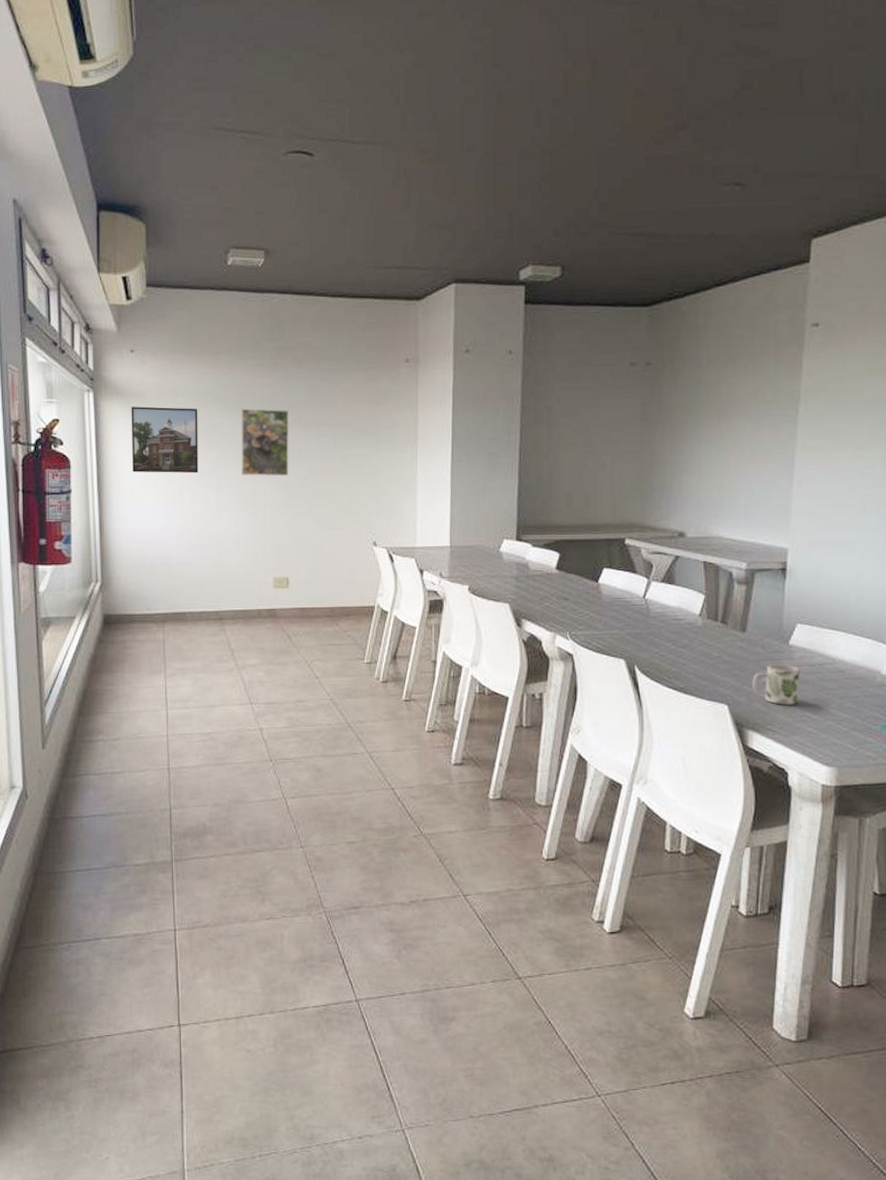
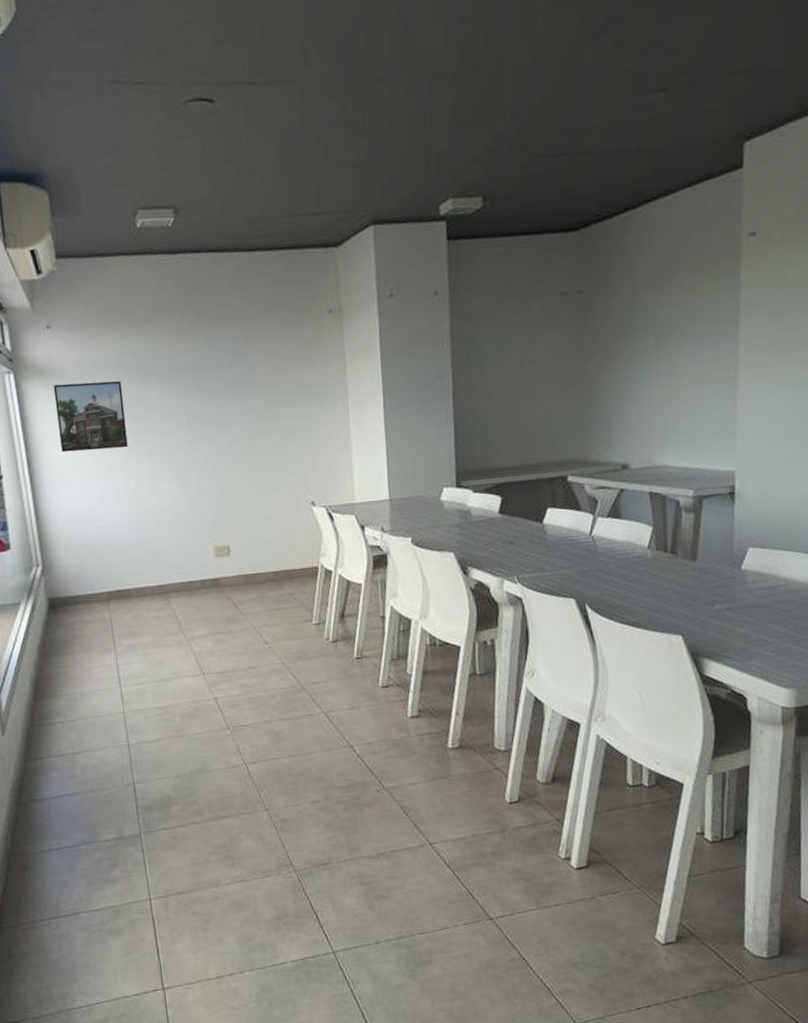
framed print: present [240,408,290,477] -> none [165,374,220,446]
mug: present [751,664,800,705] -> none [705,589,755,631]

